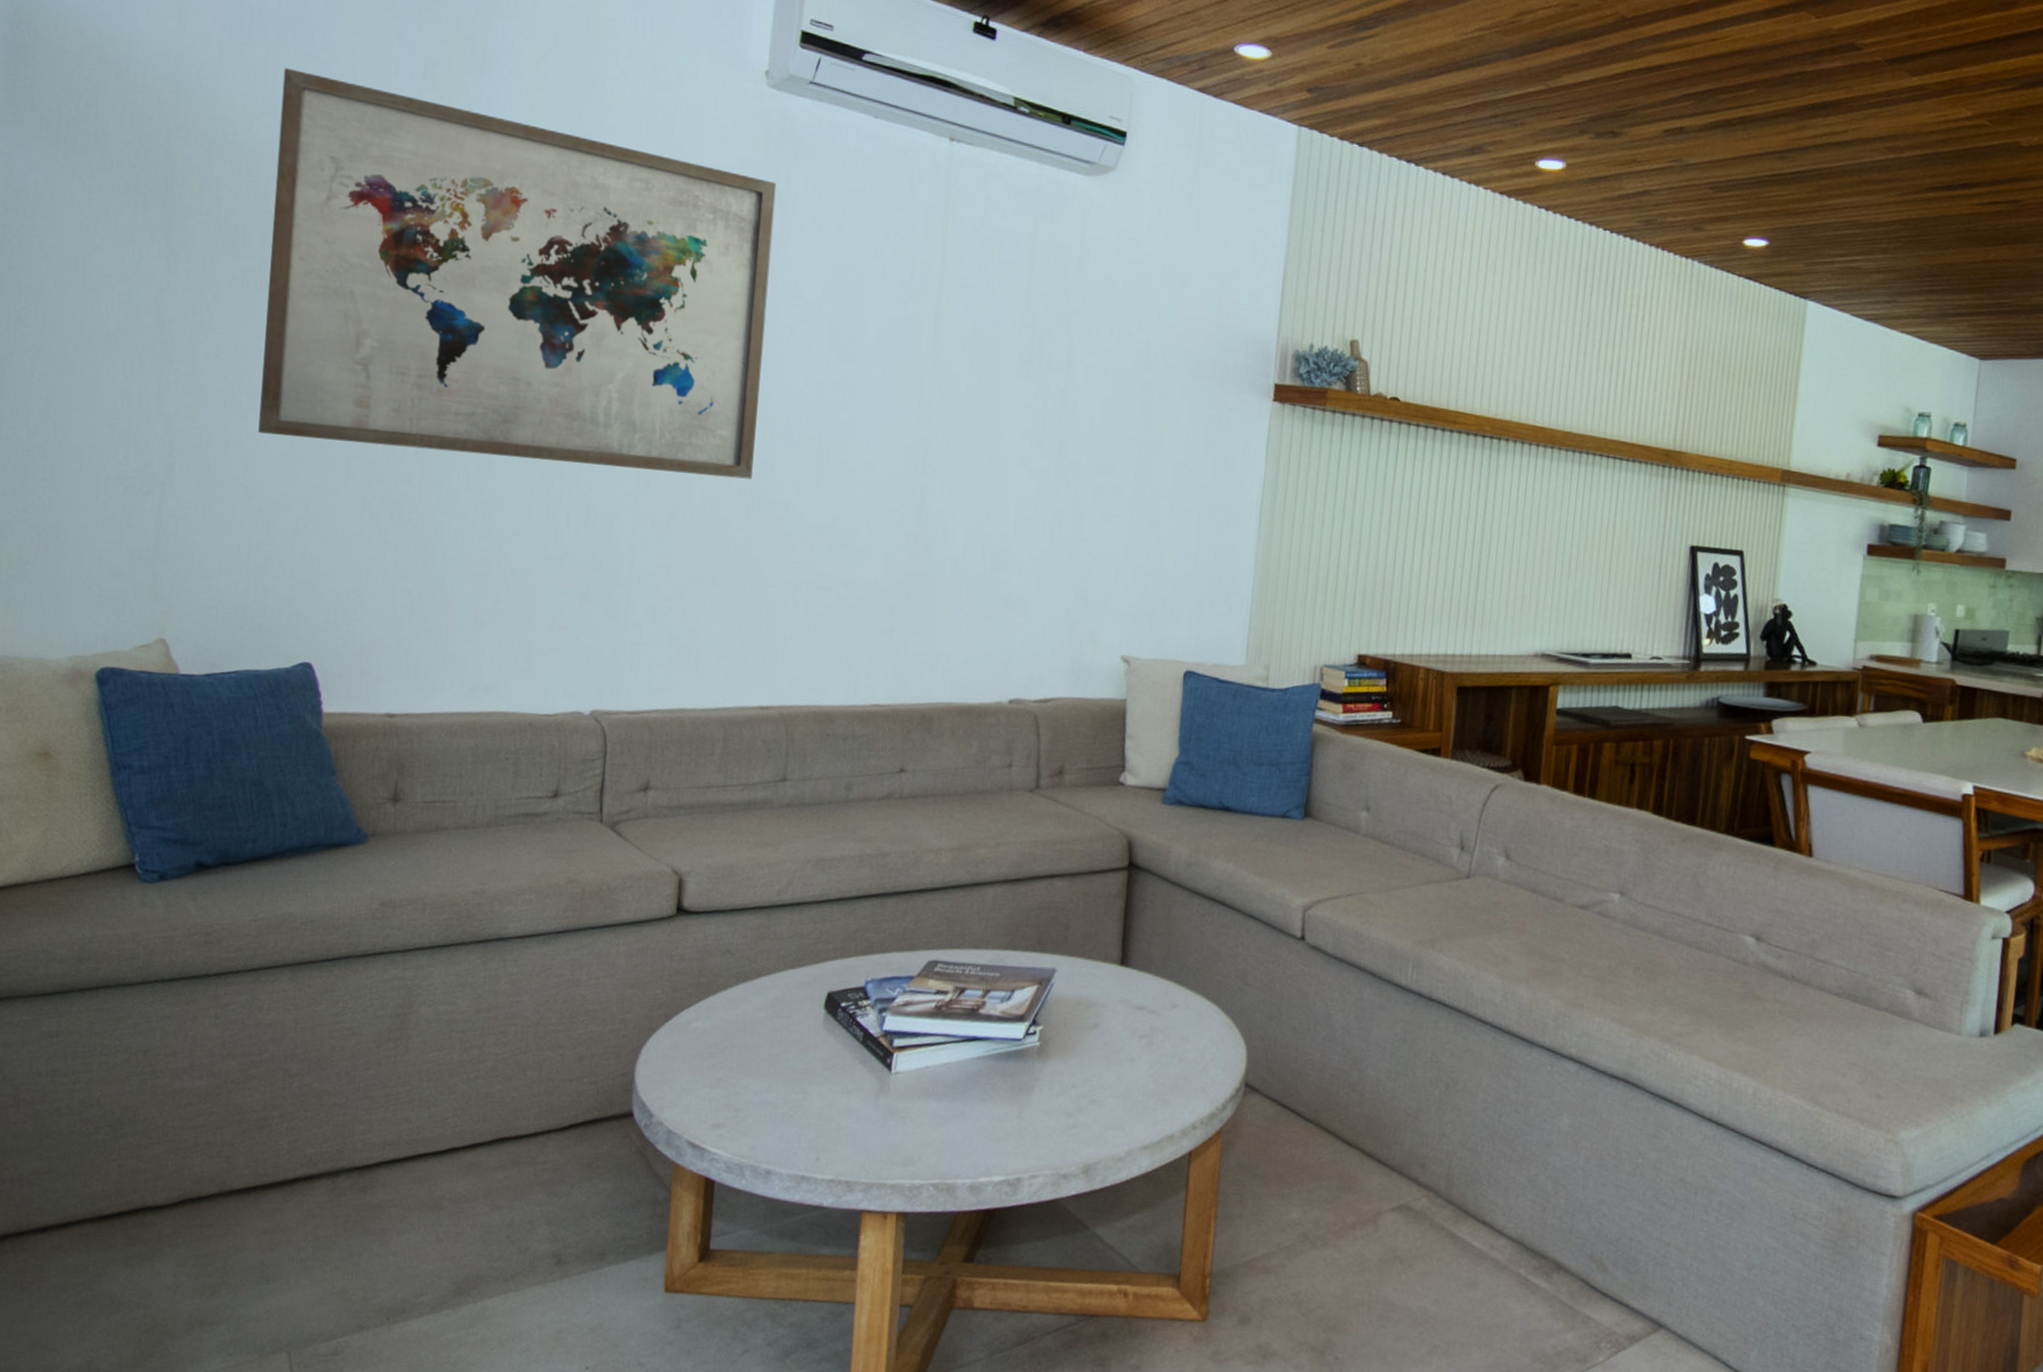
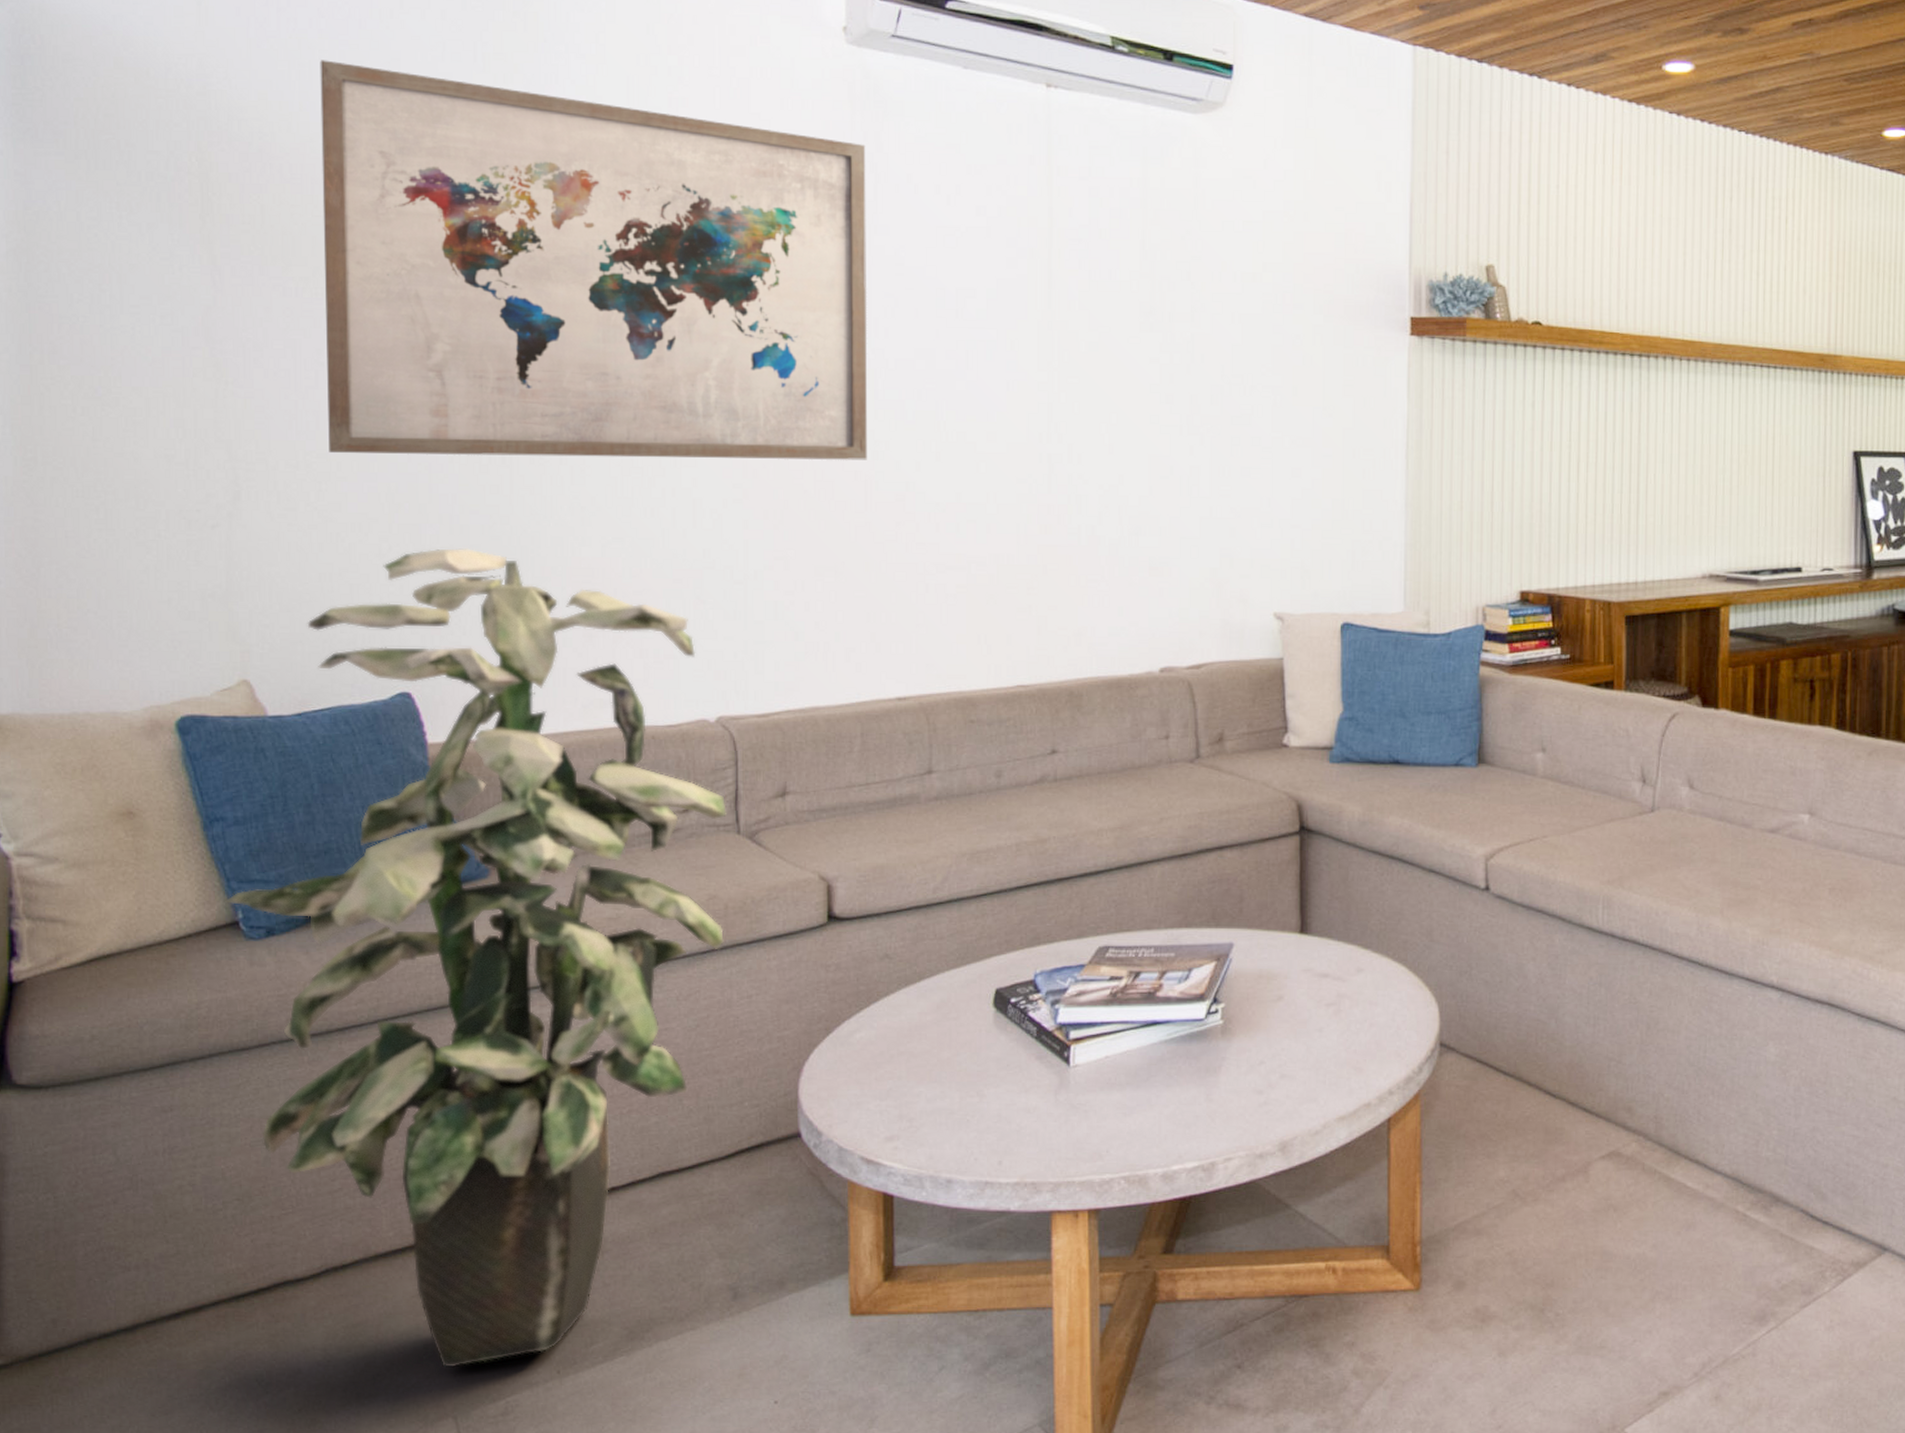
indoor plant: none [124,530,593,1305] -> present [225,547,728,1368]

